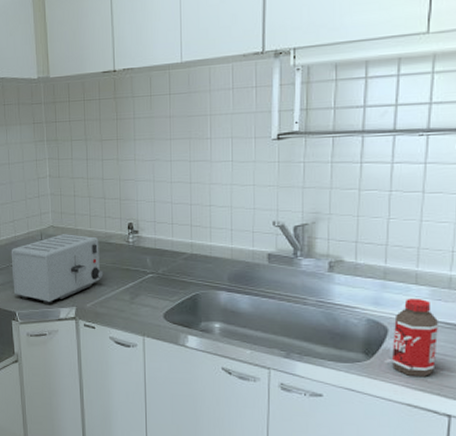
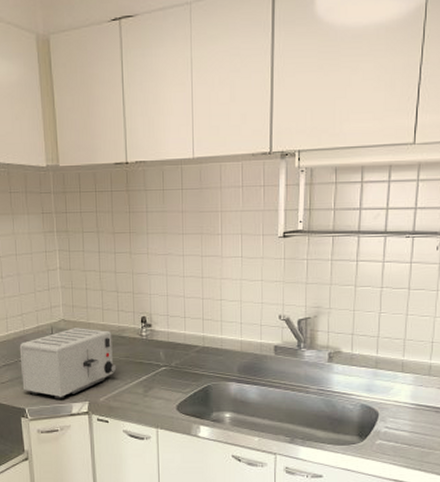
bottle: present [392,299,438,376] -> none [382,385,420,454]

